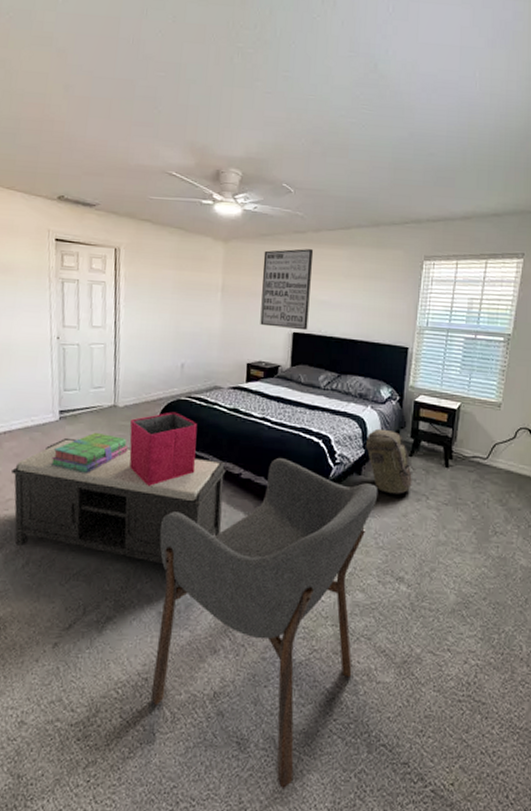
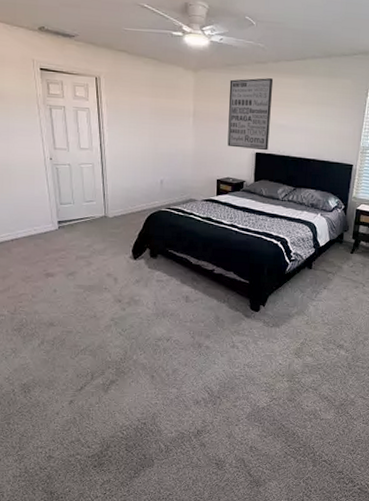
bench: present [11,437,226,563] -> none [22,243,202,340]
stack of books: present [51,432,128,473] -> none [55,238,119,272]
storage bin: present [129,412,198,486] -> none [119,221,177,281]
armchair: present [150,457,379,788] -> none [149,256,325,492]
backpack: present [365,428,415,494] -> none [315,232,355,283]

